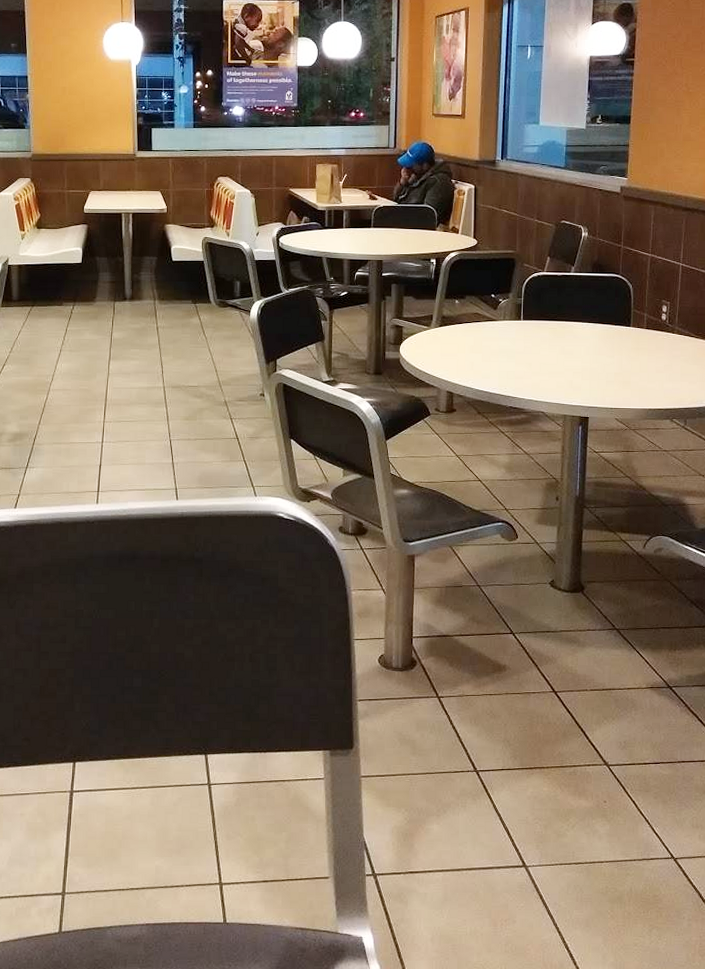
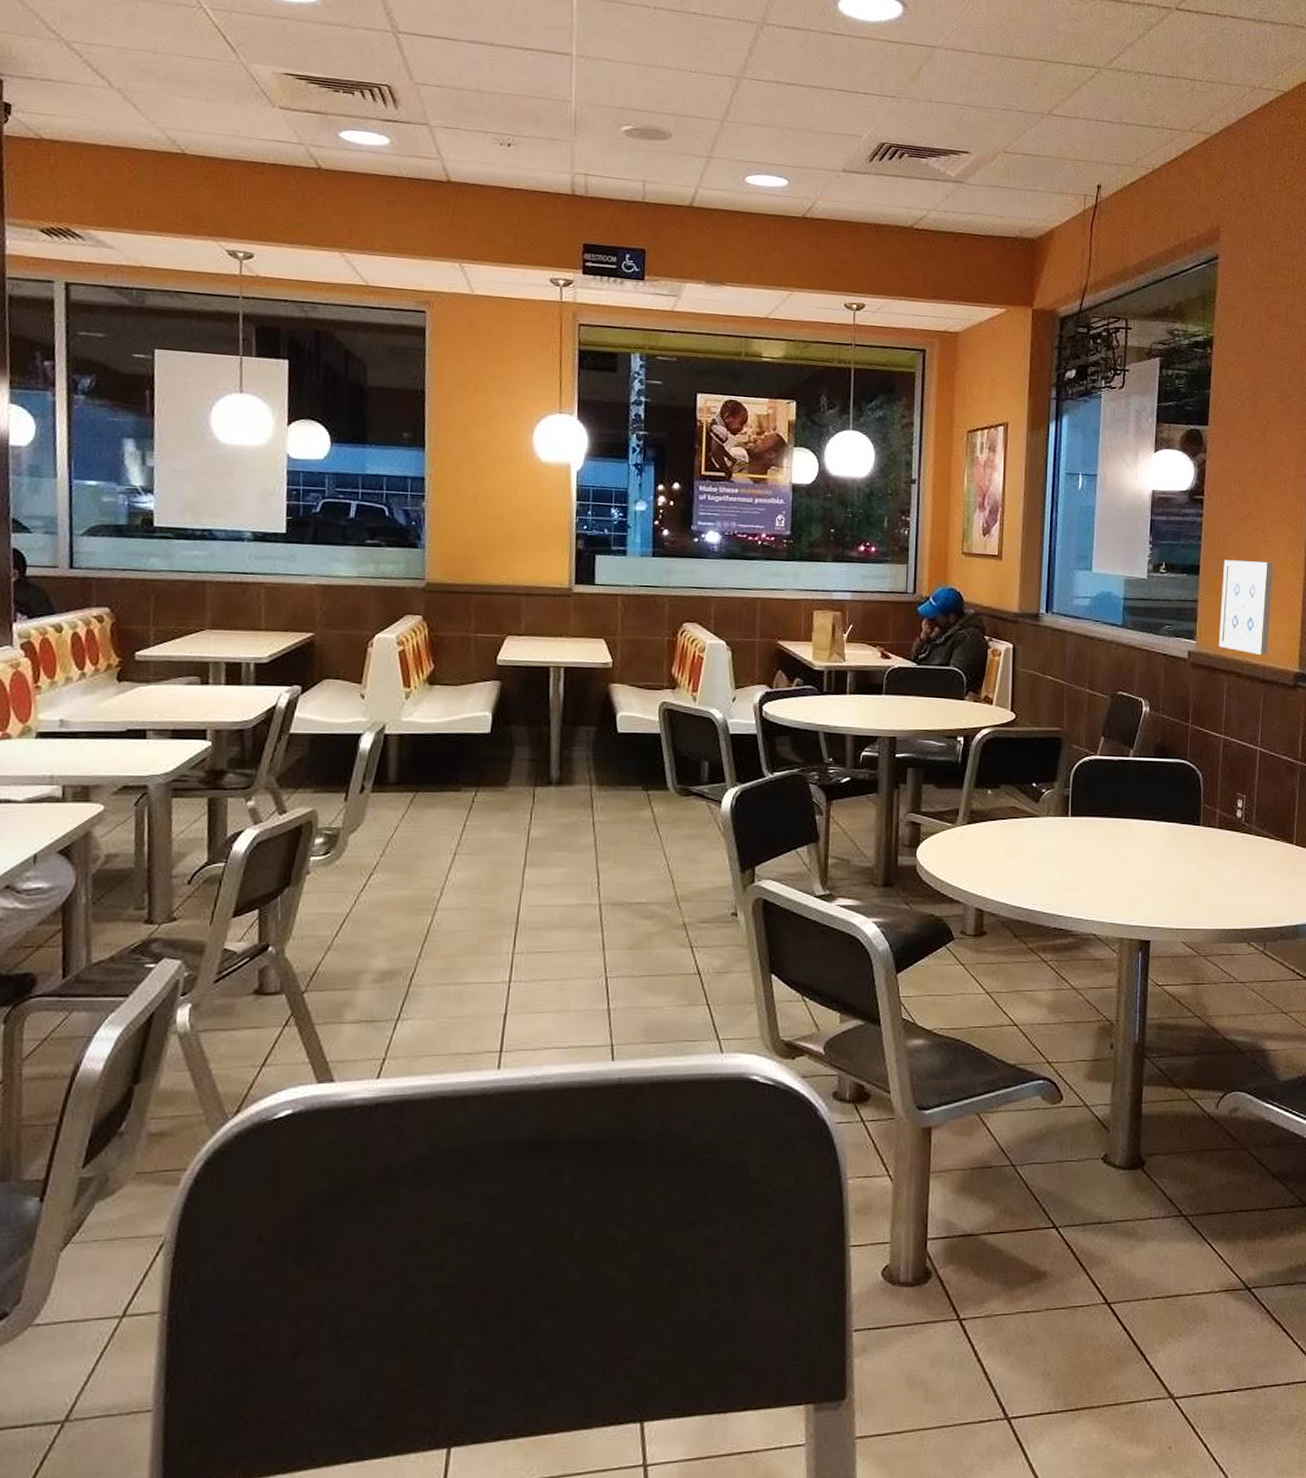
wall art: none [646,110,695,188] -> present [1218,560,1274,655]

